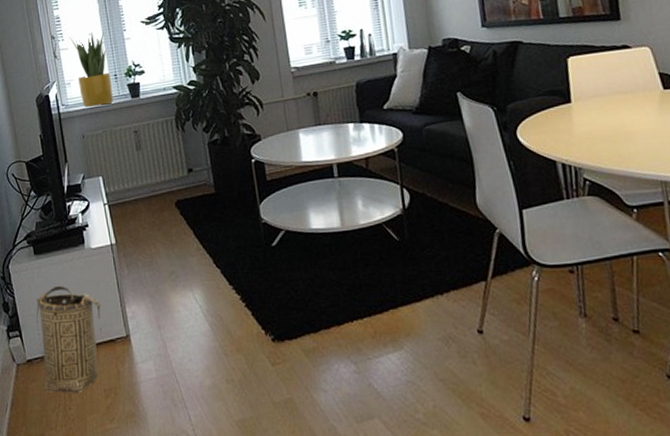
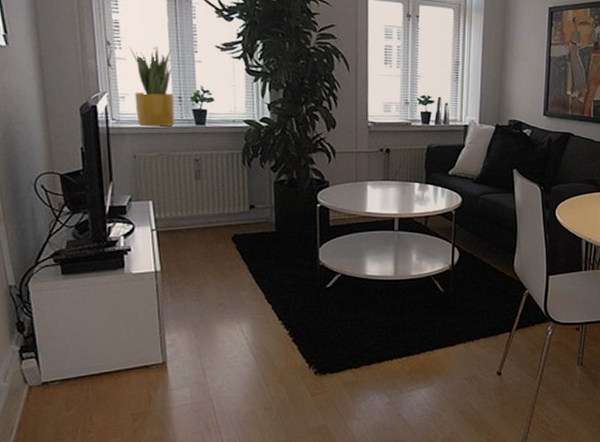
basket: present [36,285,106,394] -> none [57,308,137,418]

